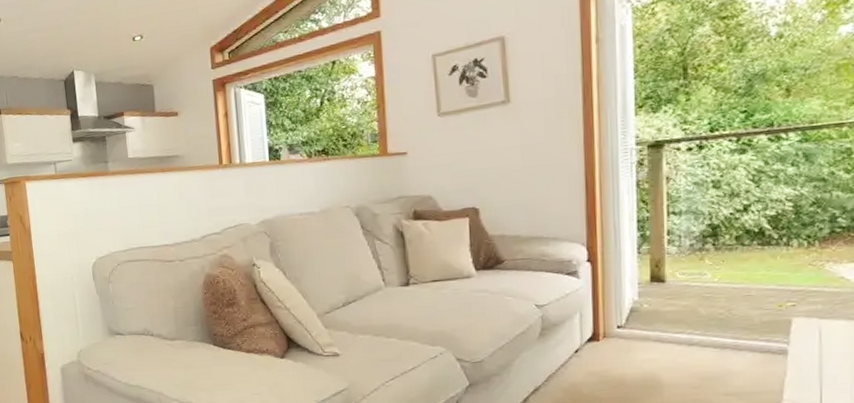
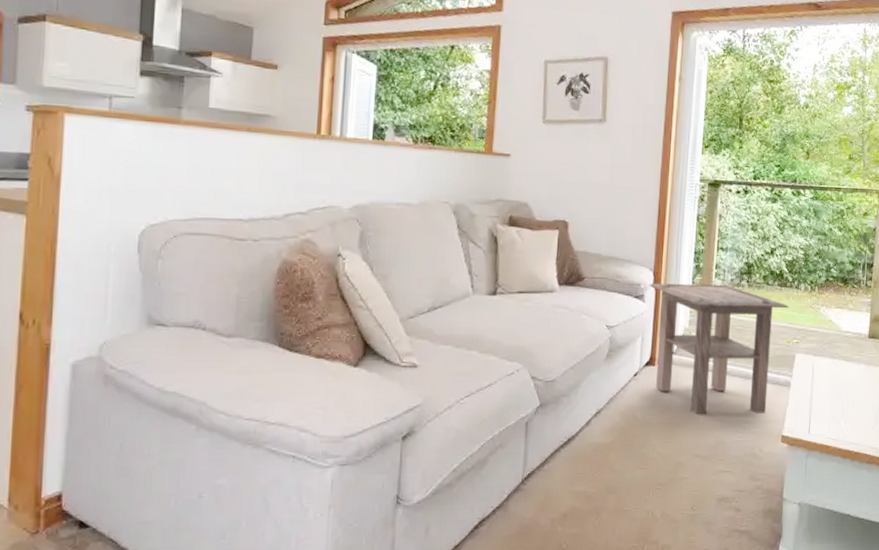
side table: none [582,250,776,388] -> present [649,283,789,414]

